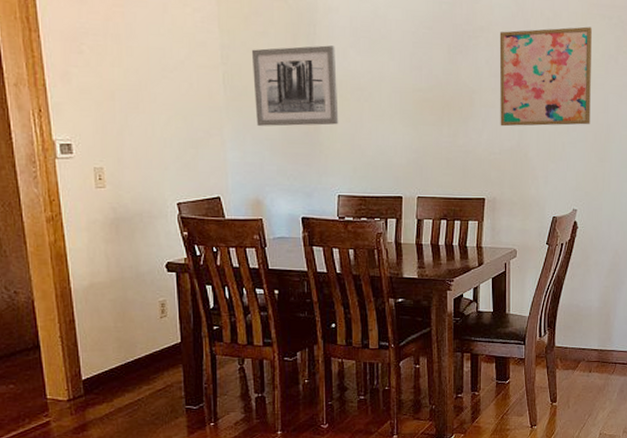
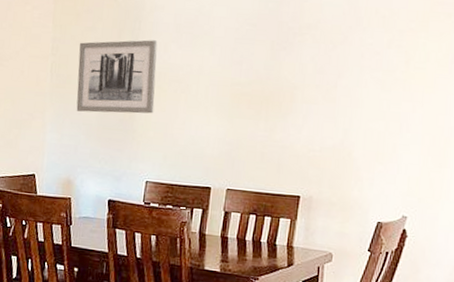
wall art: present [499,26,592,127] -> none [322,25,434,127]

